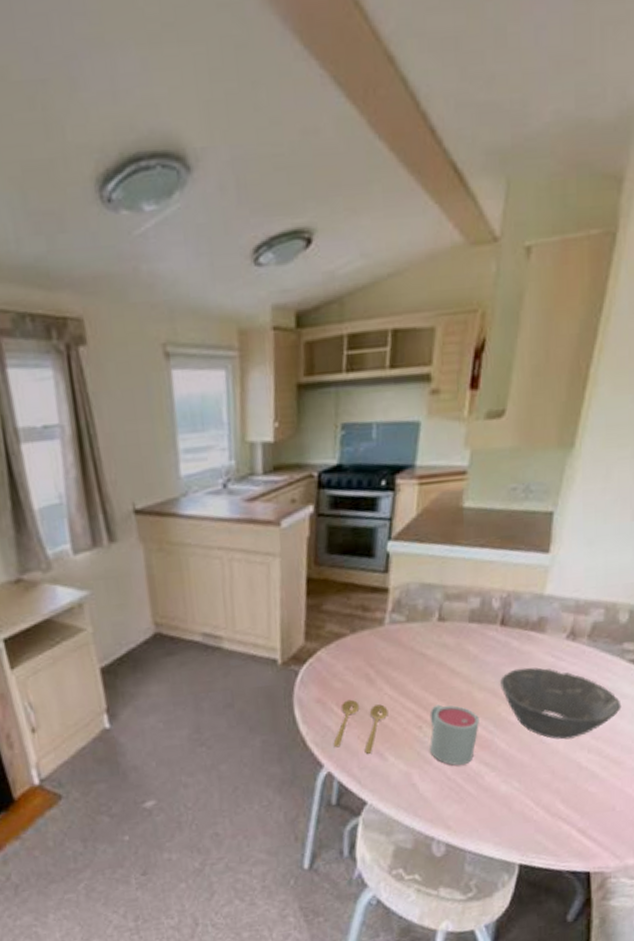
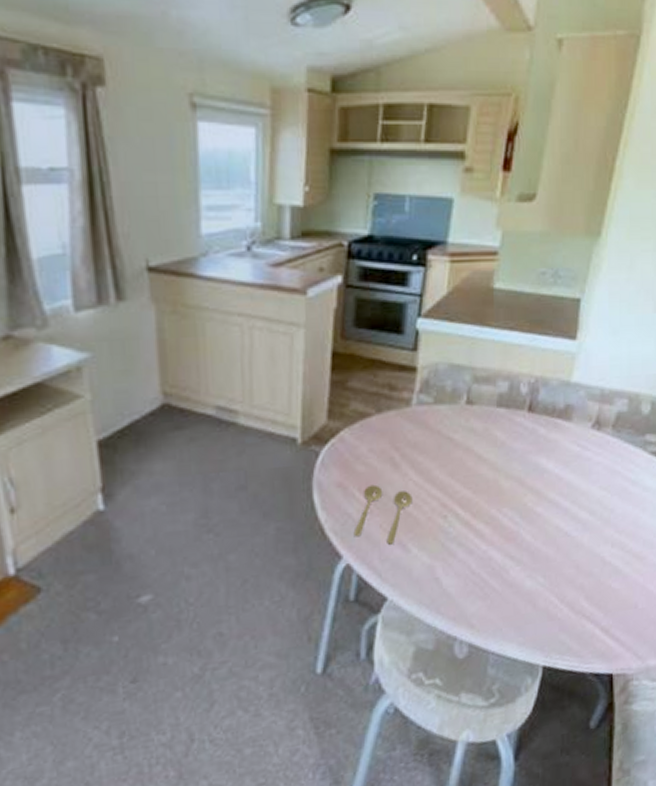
mug: present [429,704,479,766] -> none [455,492,505,559]
bowl: present [500,667,622,740] -> none [527,456,644,533]

